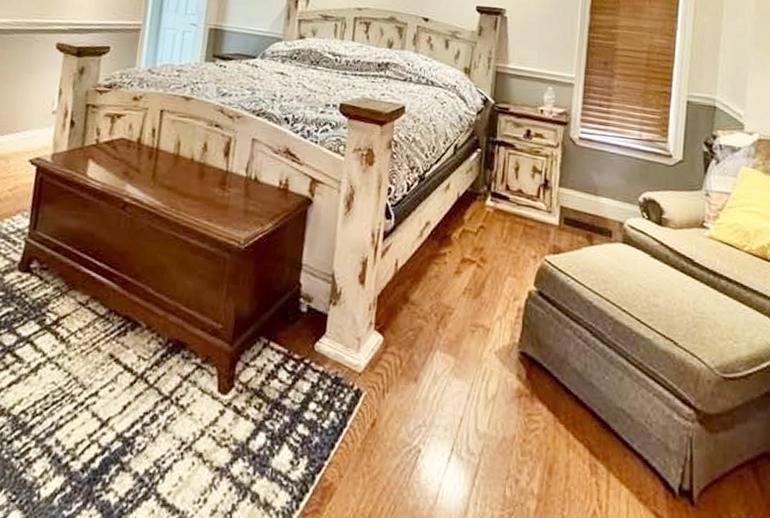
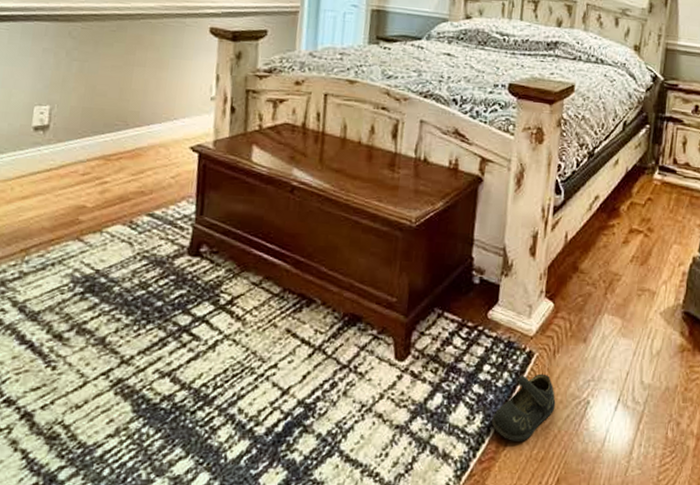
mary jane shoe: none [316,415,385,493] -> present [491,373,556,441]

